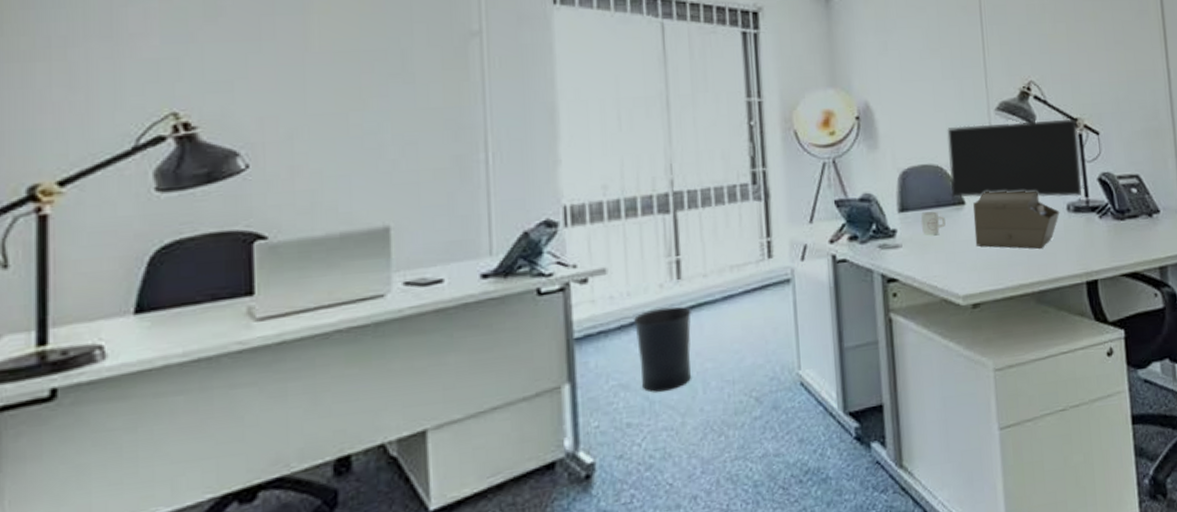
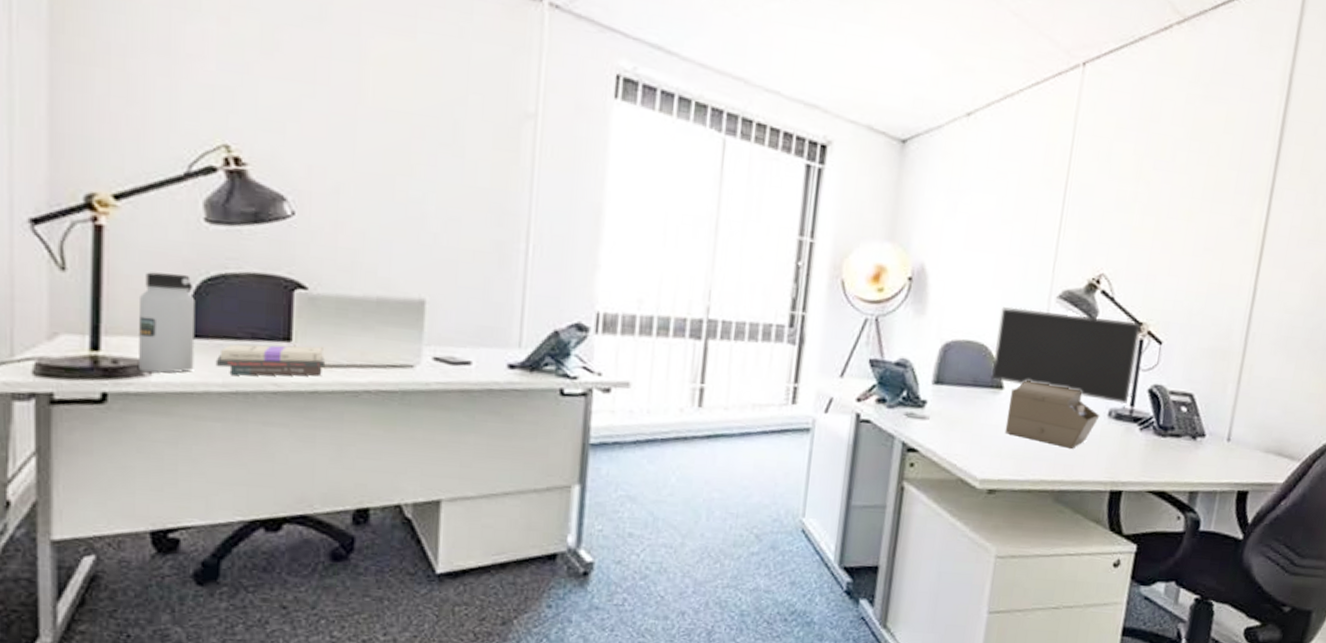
water bottle: none [90,248,151,357] -> present [139,272,196,373]
books: none [174,295,292,342] -> present [215,344,326,376]
waste bin: present [633,306,691,392] -> none [649,431,707,511]
mug: present [920,211,946,236] -> none [953,388,979,415]

